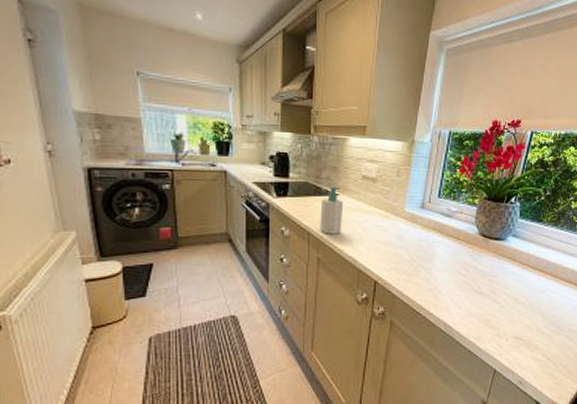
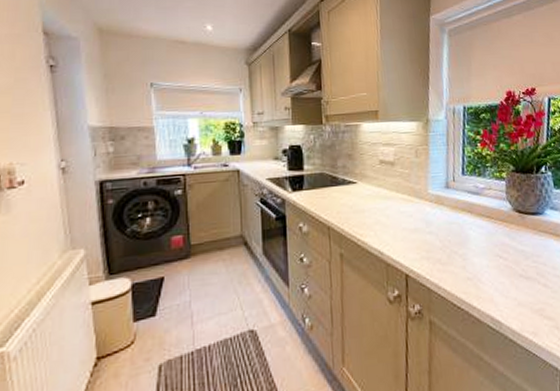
soap bottle: present [320,187,344,234] -> none [339,174,364,227]

